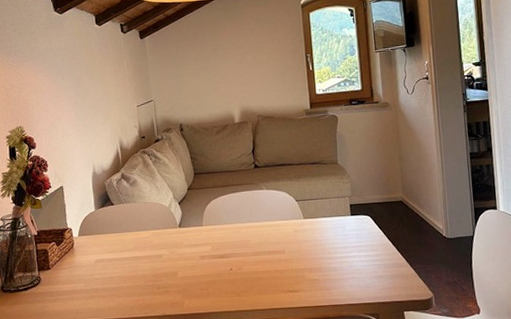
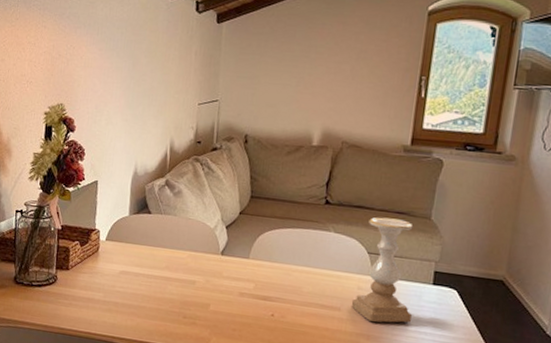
candle holder: none [291,168,341,257] -> present [351,217,414,323]

